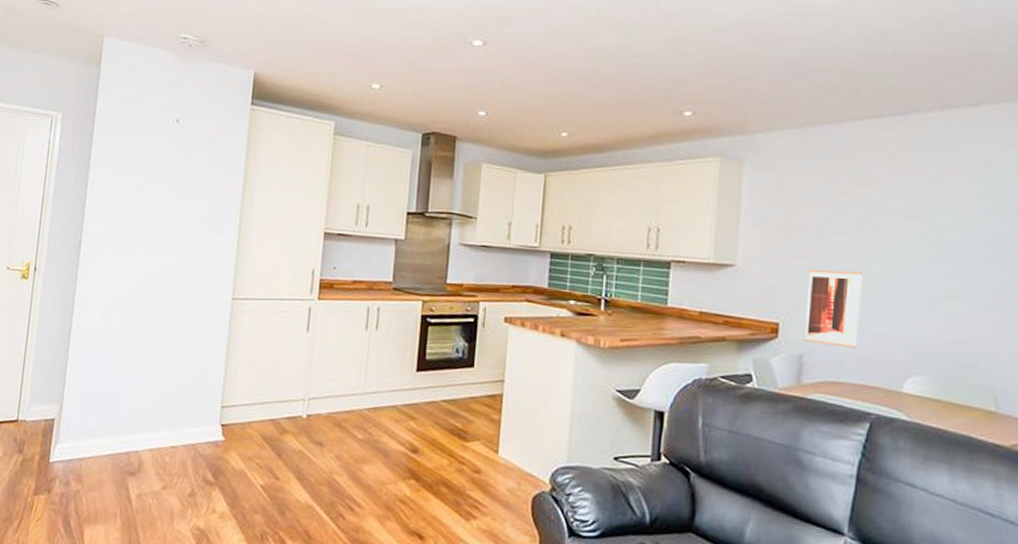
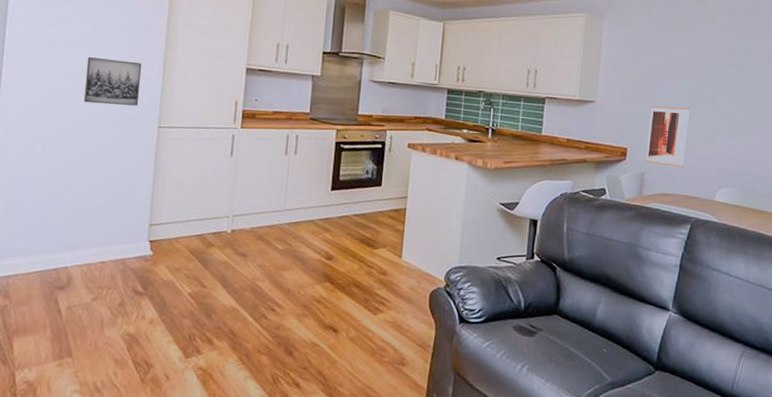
wall art: none [158,224,217,276] -> present [83,57,142,106]

